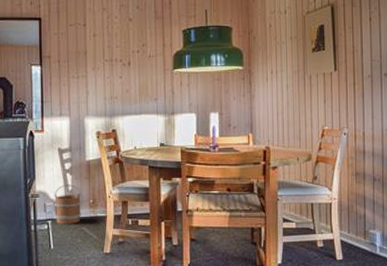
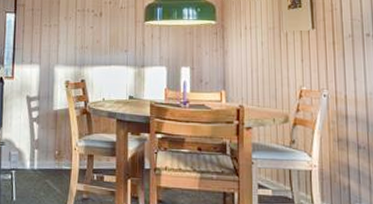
bucket: present [54,184,81,224] -> none [19,133,47,176]

